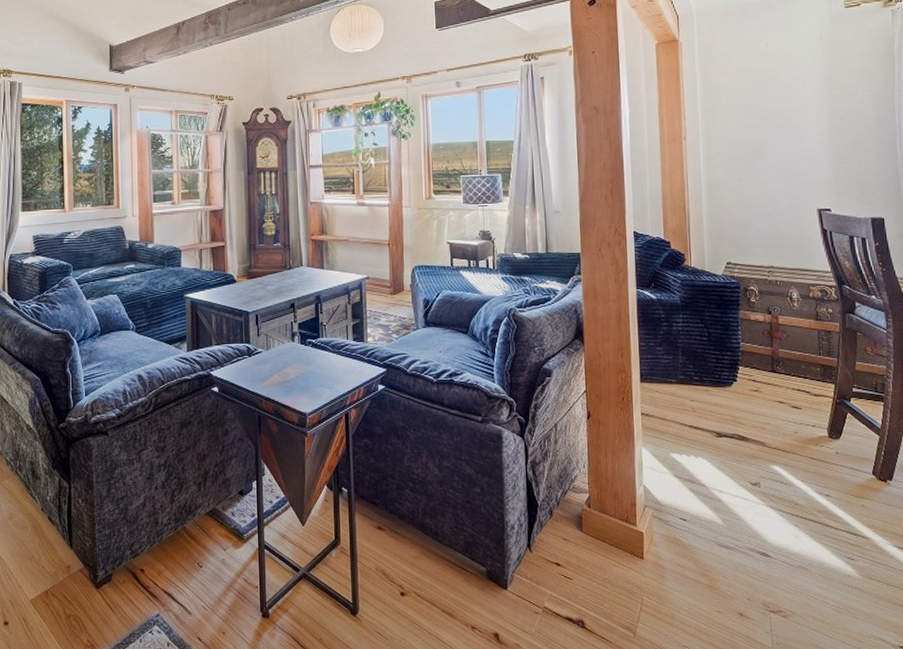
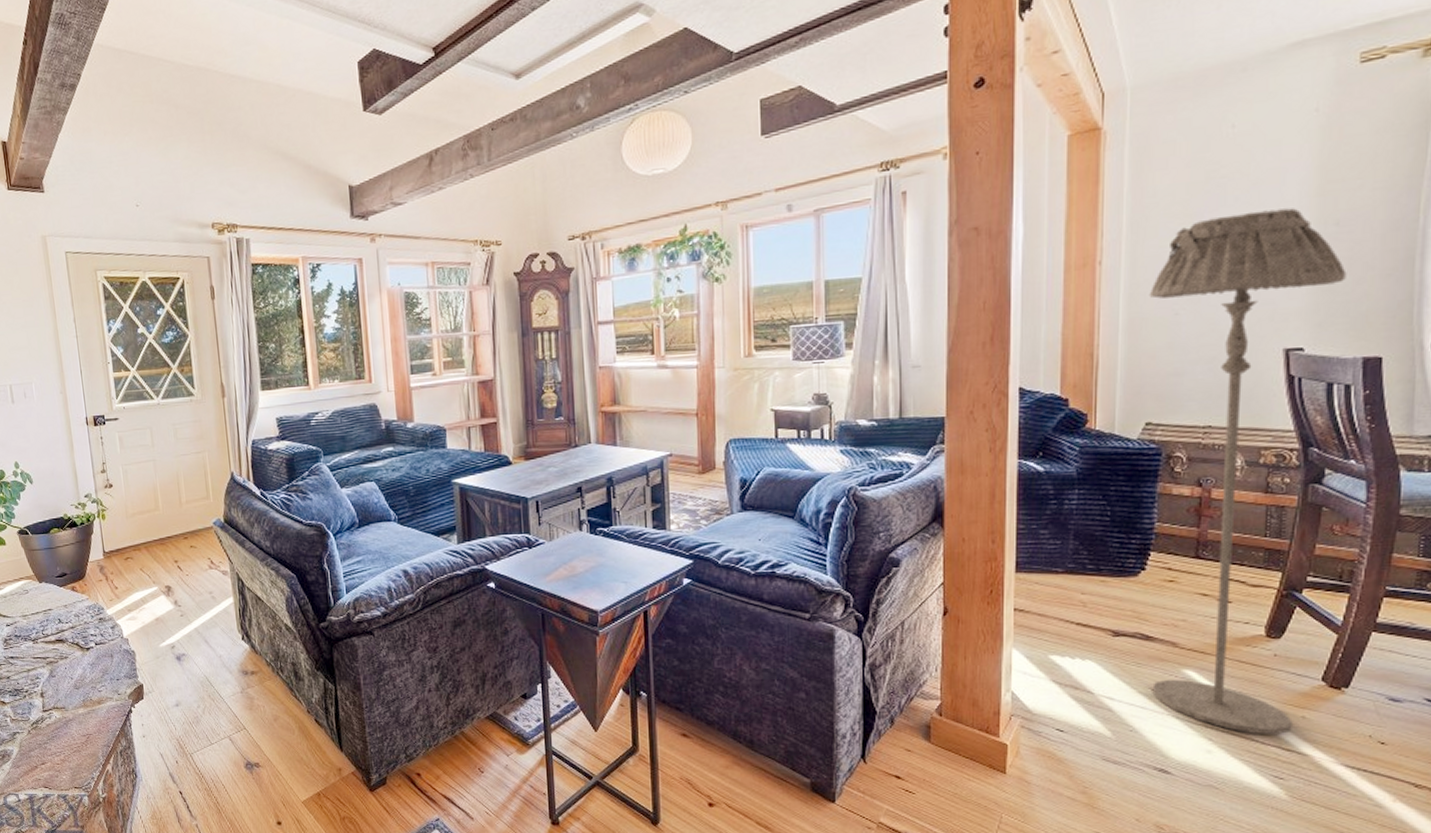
floor lamp: none [721,106,856,522] -> present [1149,208,1347,735]

